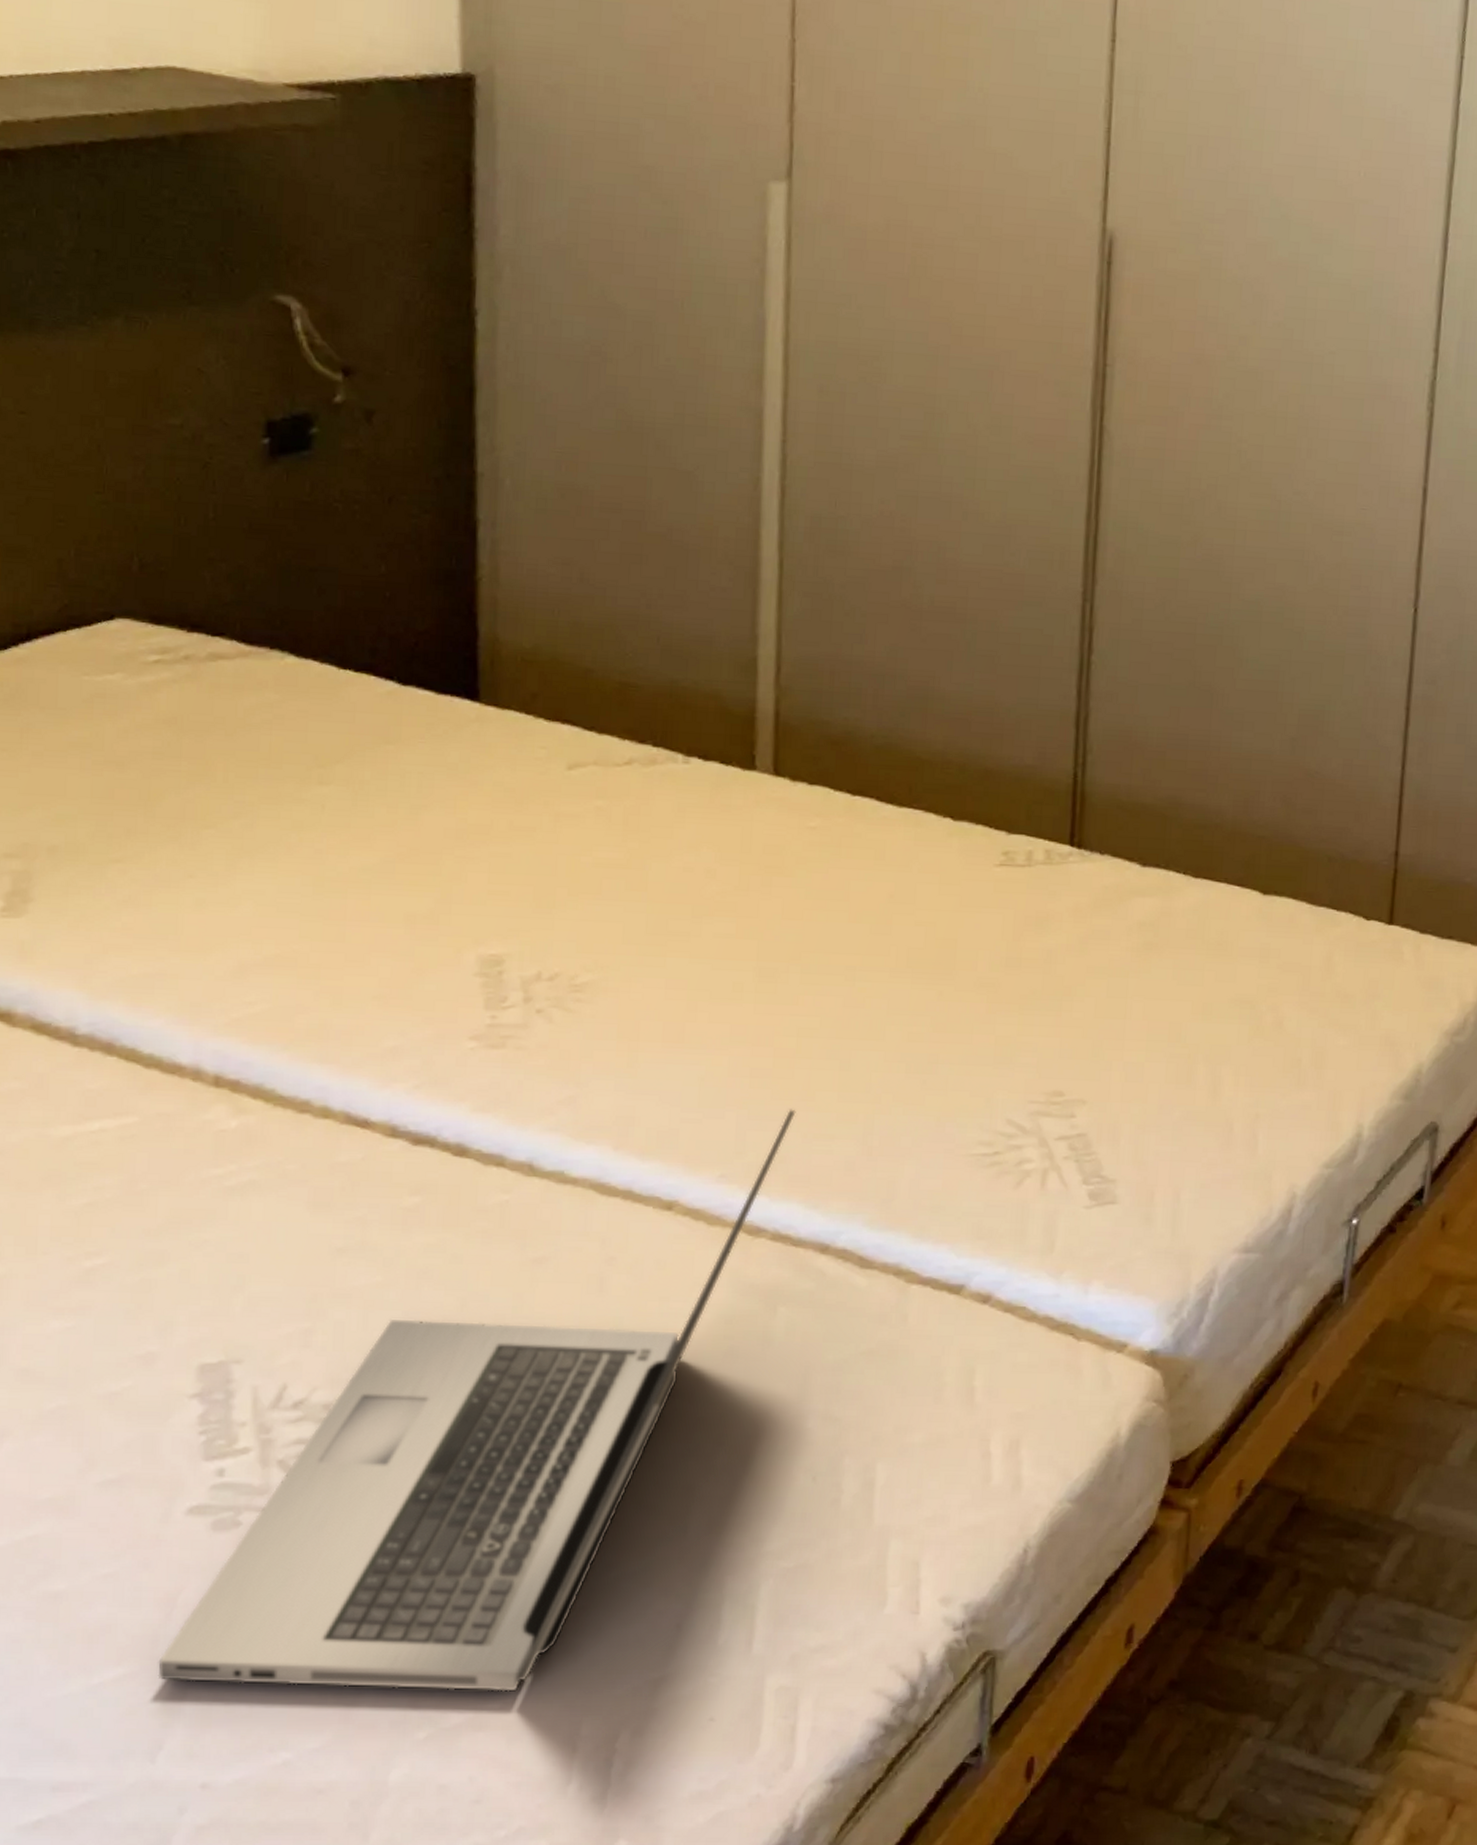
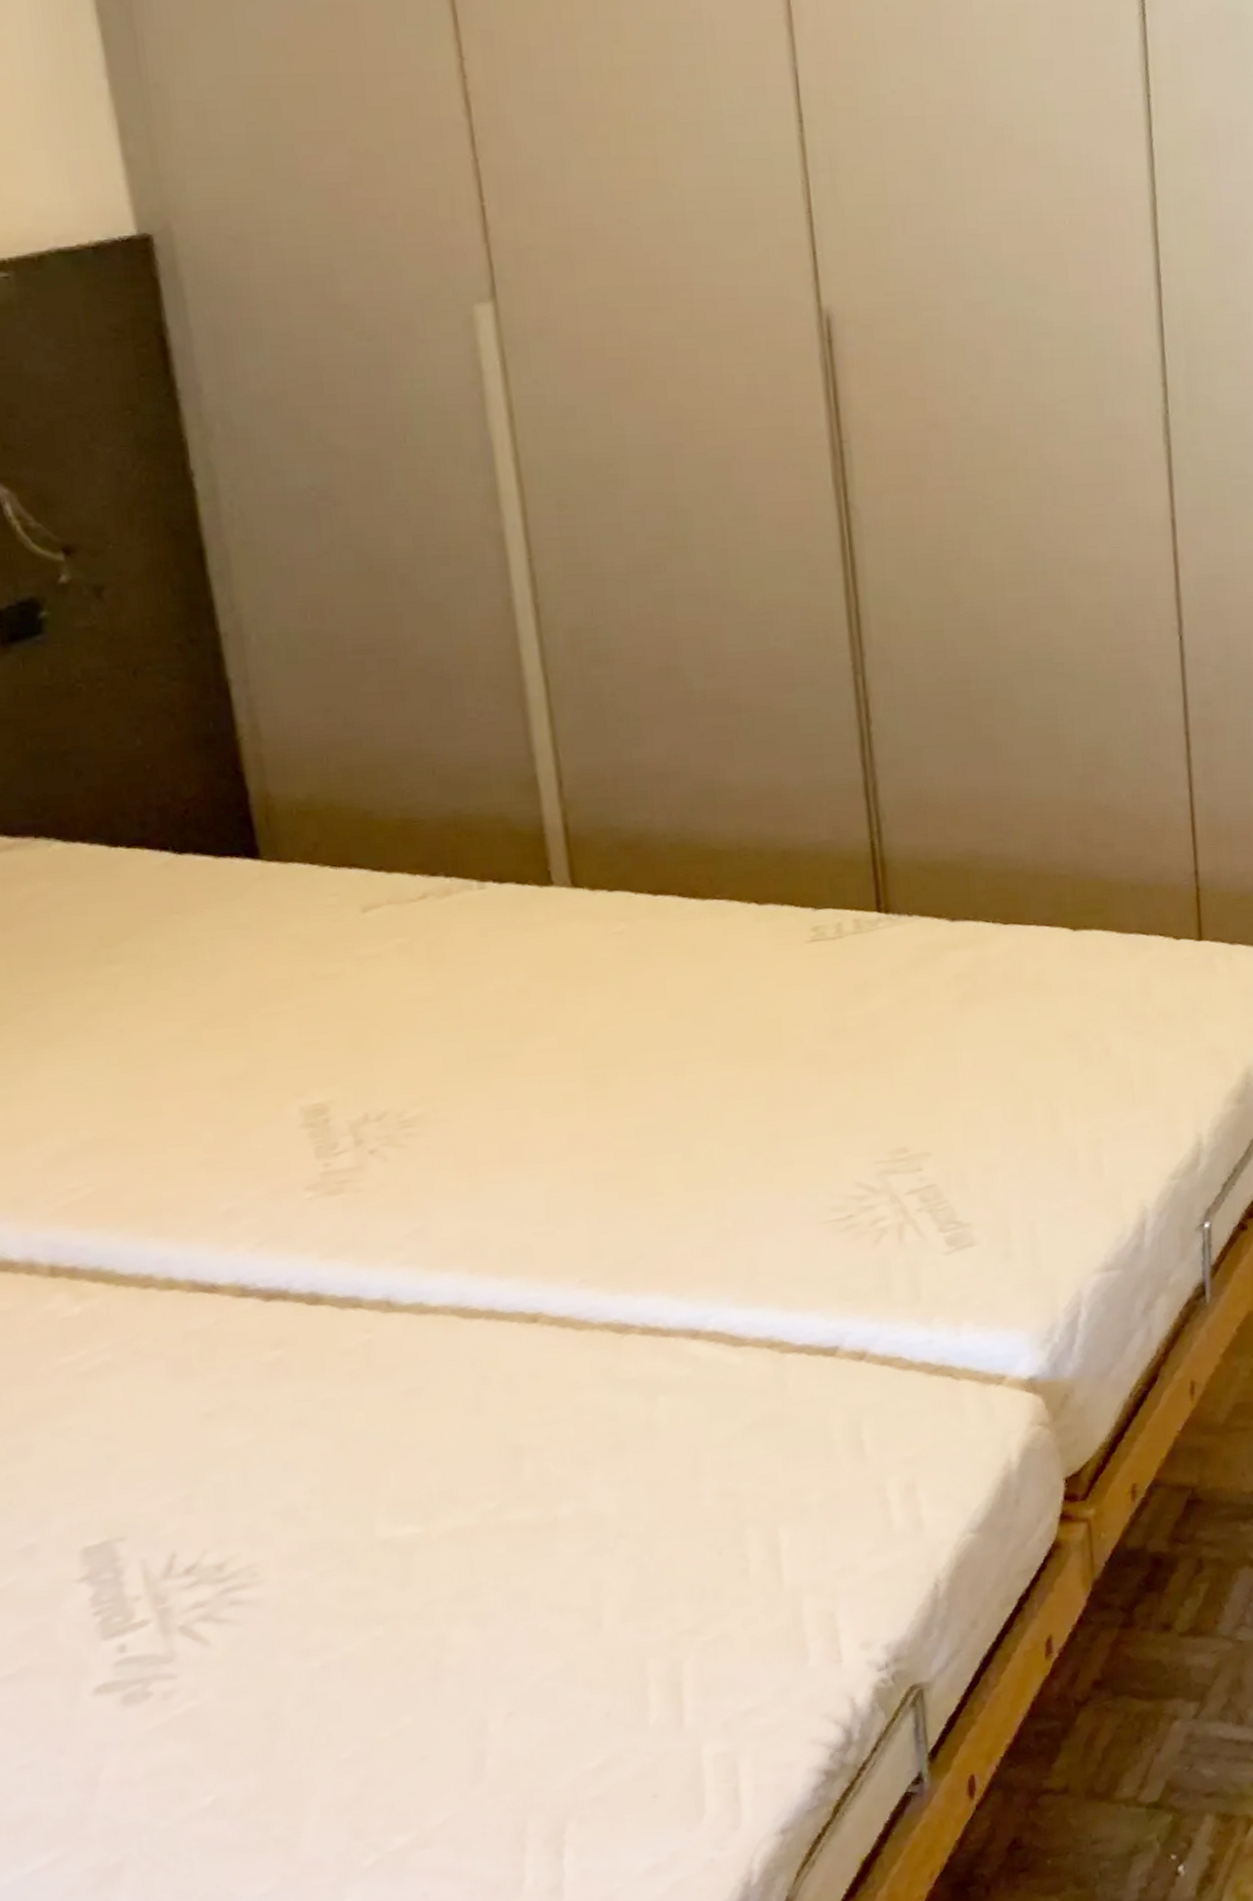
laptop: present [158,1109,796,1692] -> none [89,1206,647,1857]

